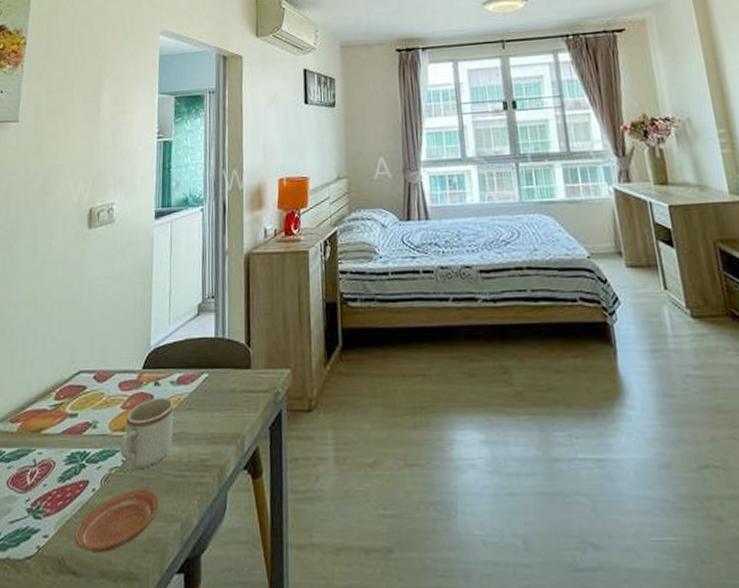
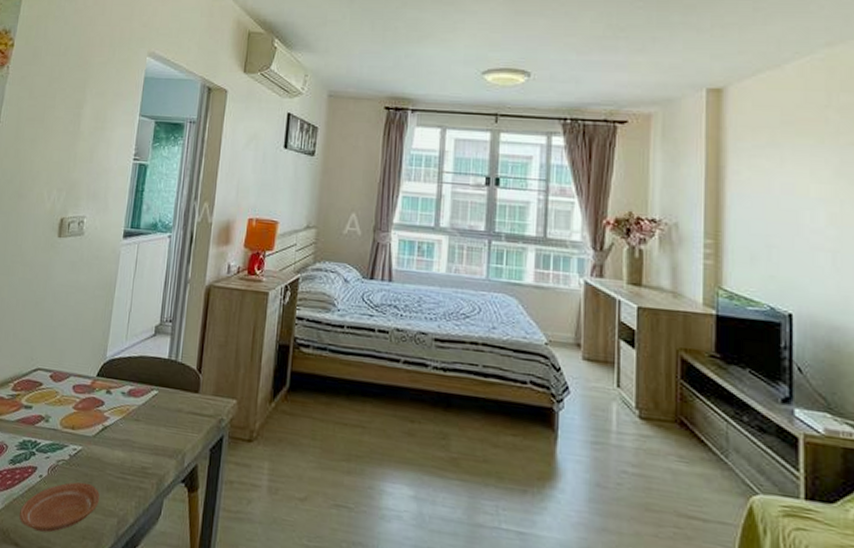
mug: present [120,397,174,468] -> none [68,404,123,466]

